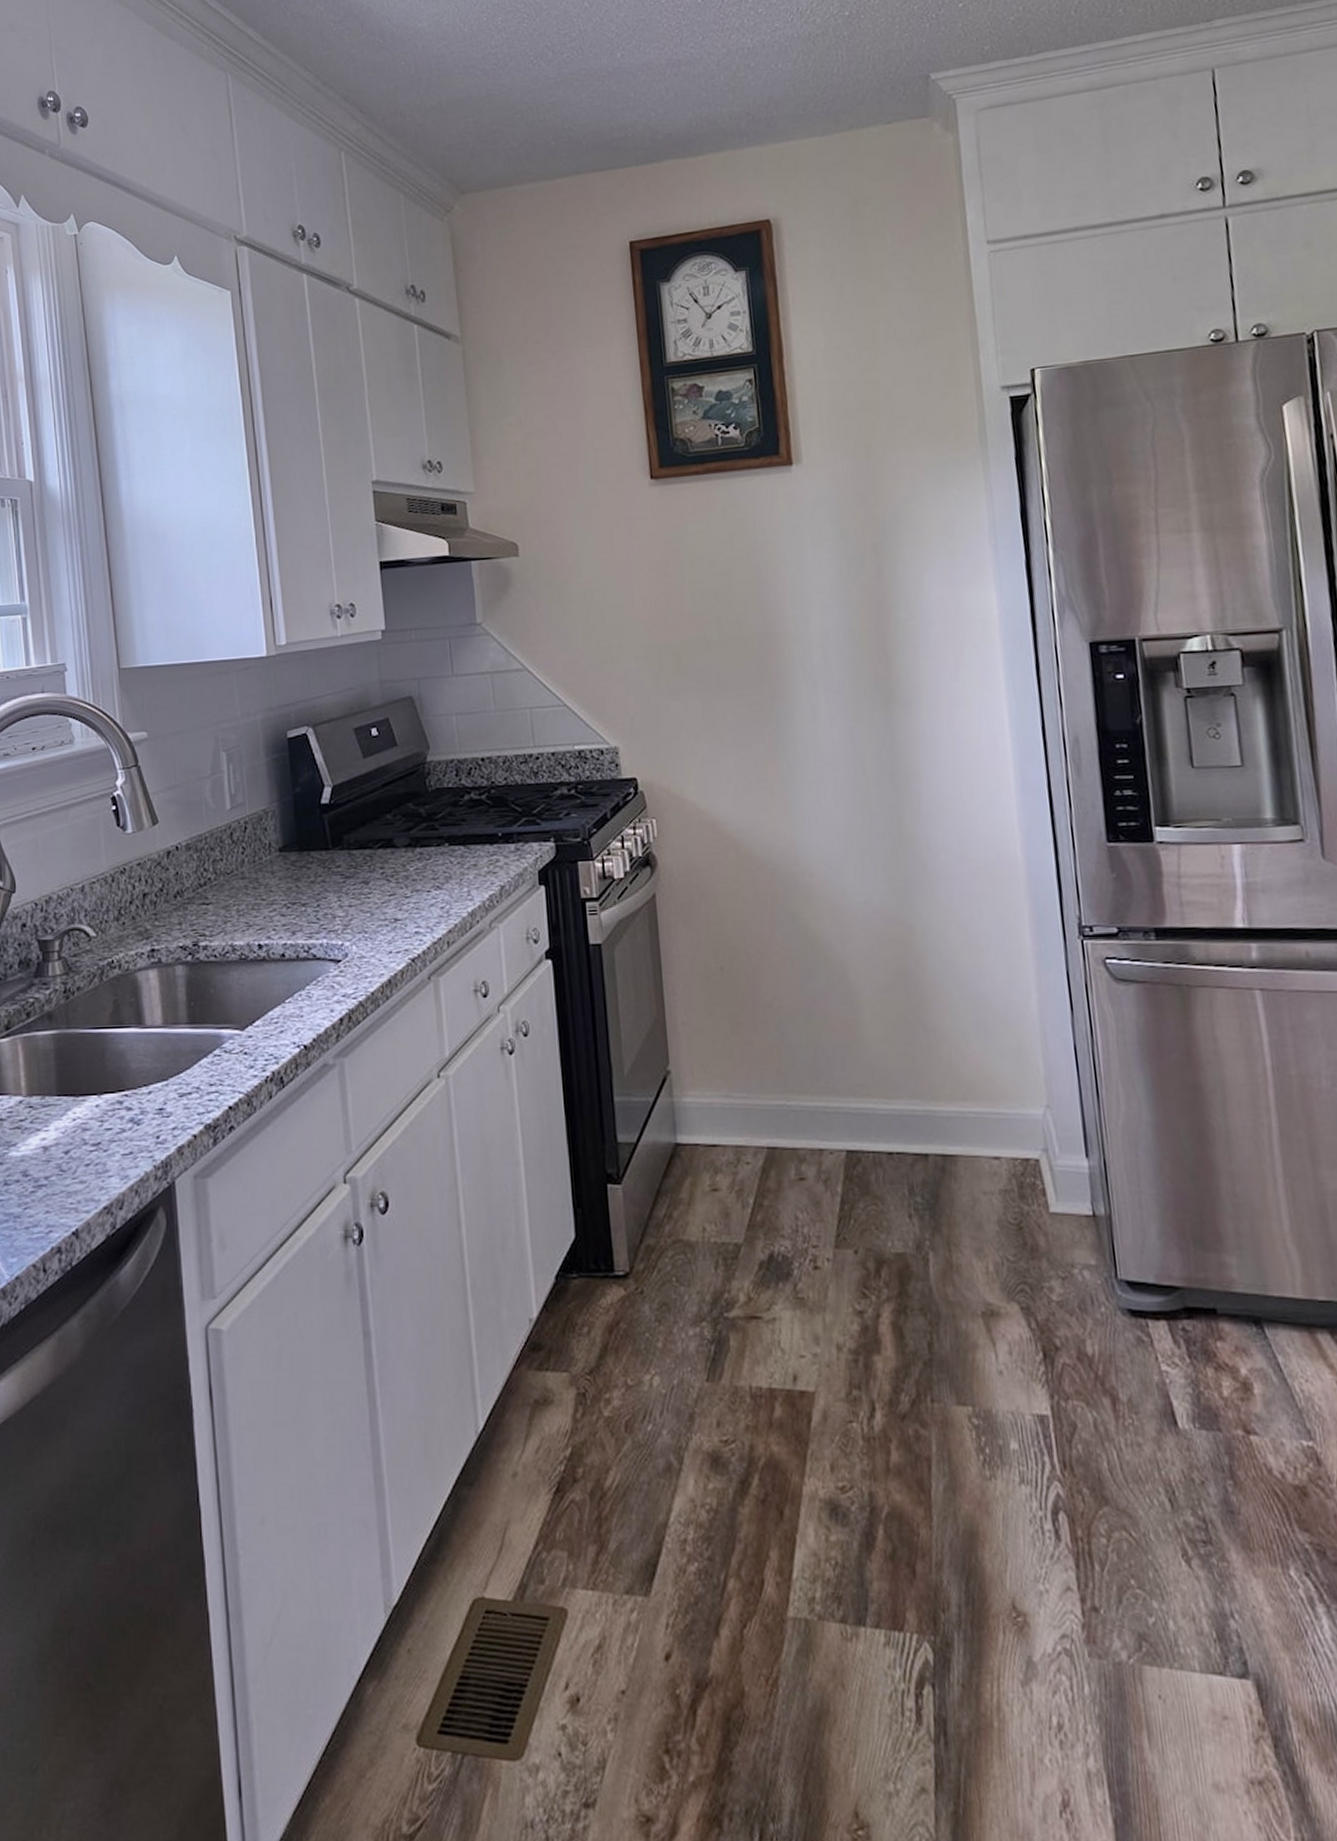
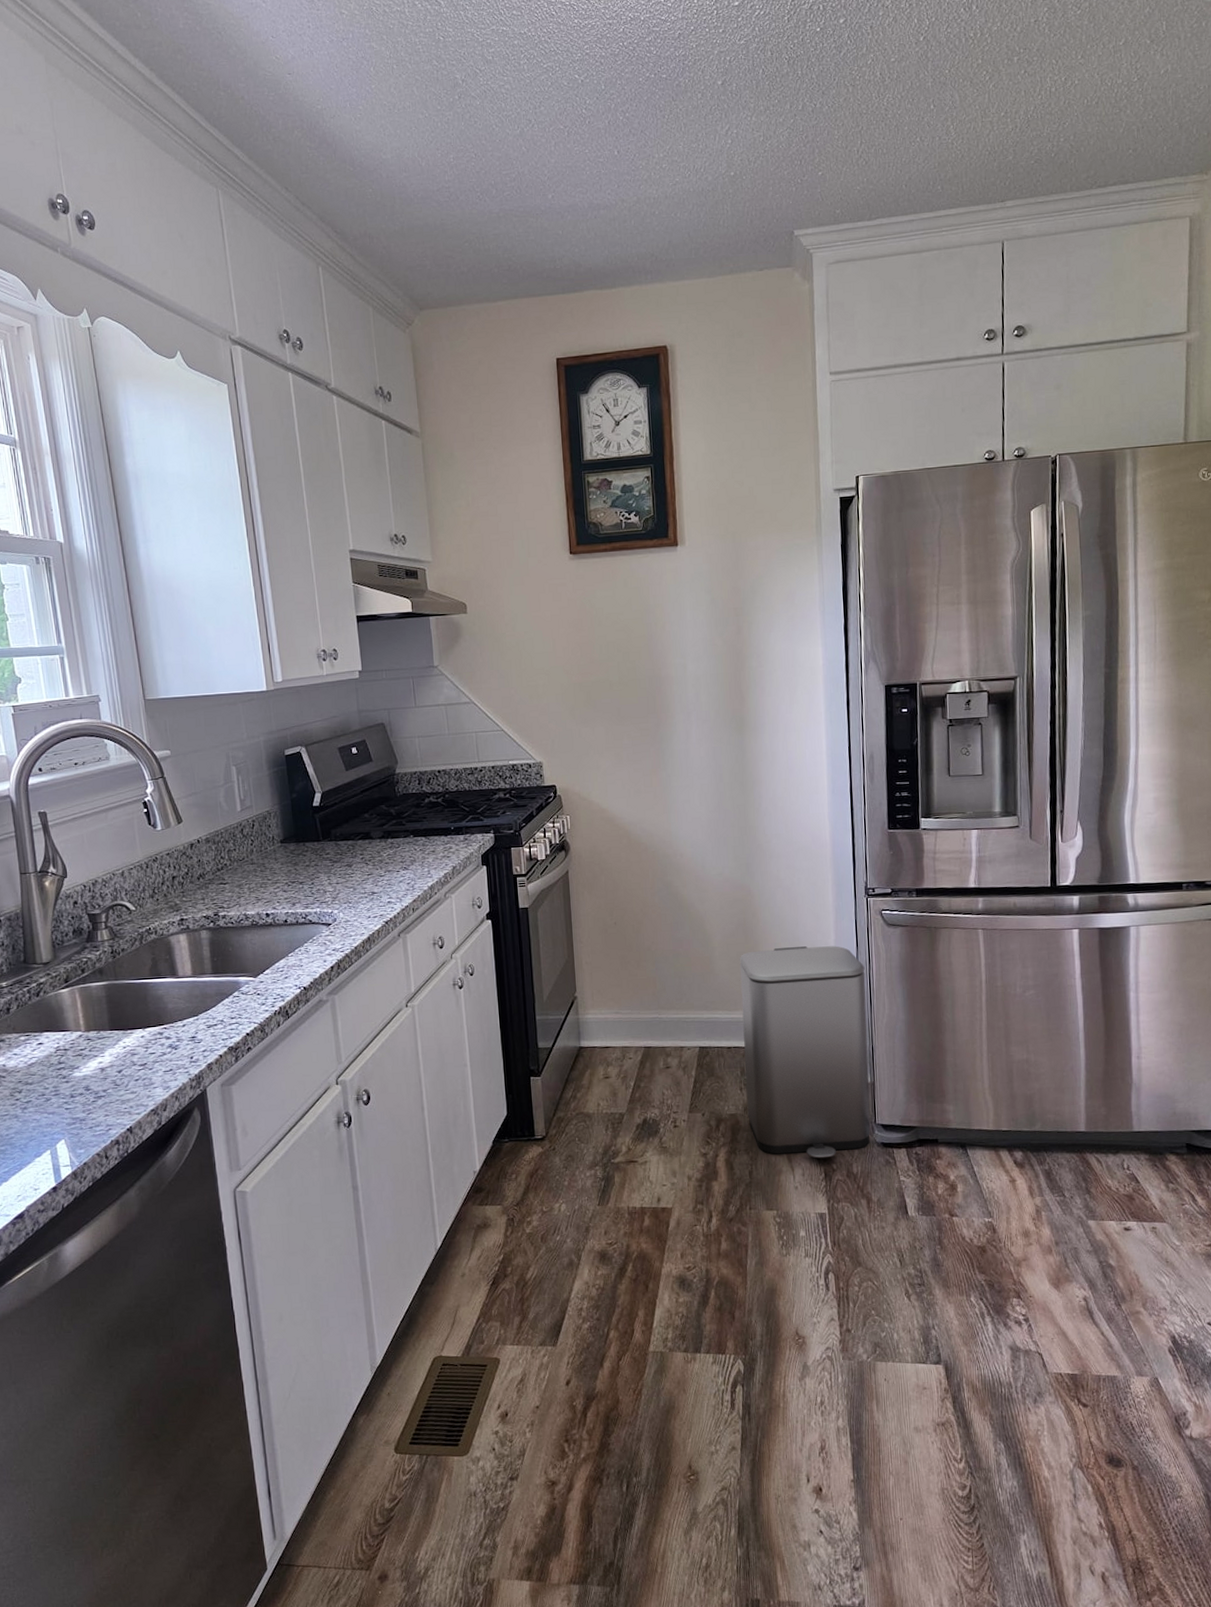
pedal bin: none [899,1008,1110,1329] -> present [739,946,871,1159]

